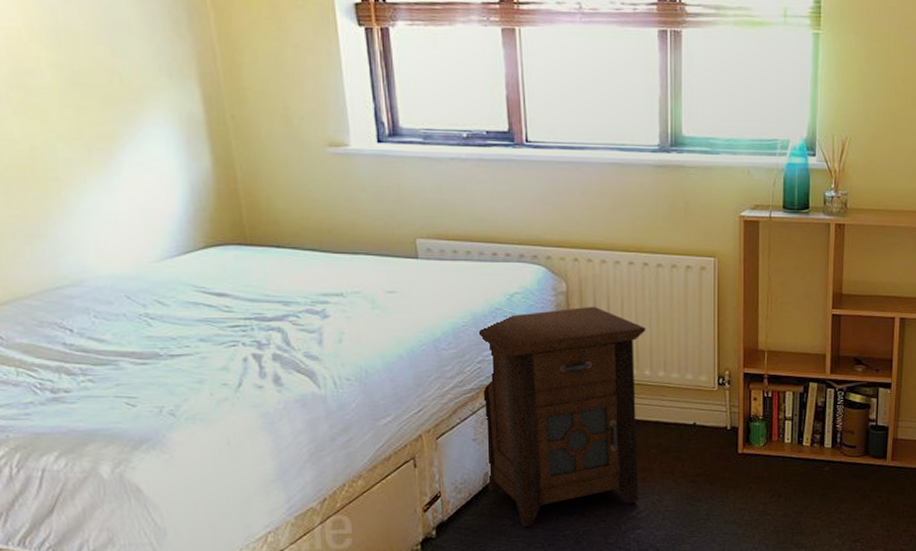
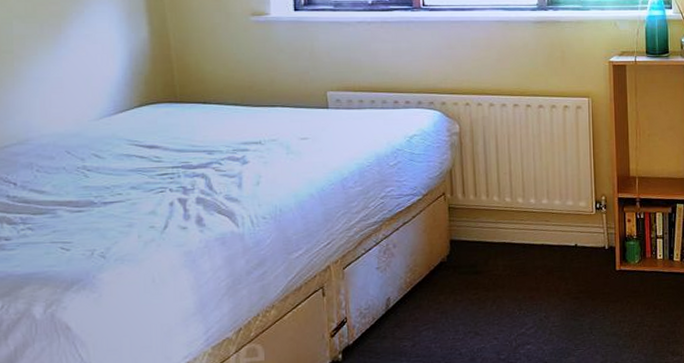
nightstand: present [479,306,646,527] -> none [382,144,531,347]

